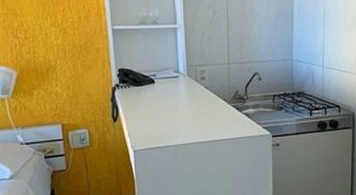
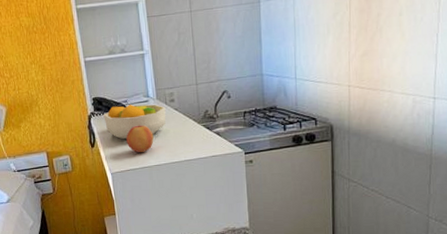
fruit bowl: none [129,78,196,115] -> present [103,104,166,140]
apple: none [152,100,182,130] -> present [126,124,154,153]

